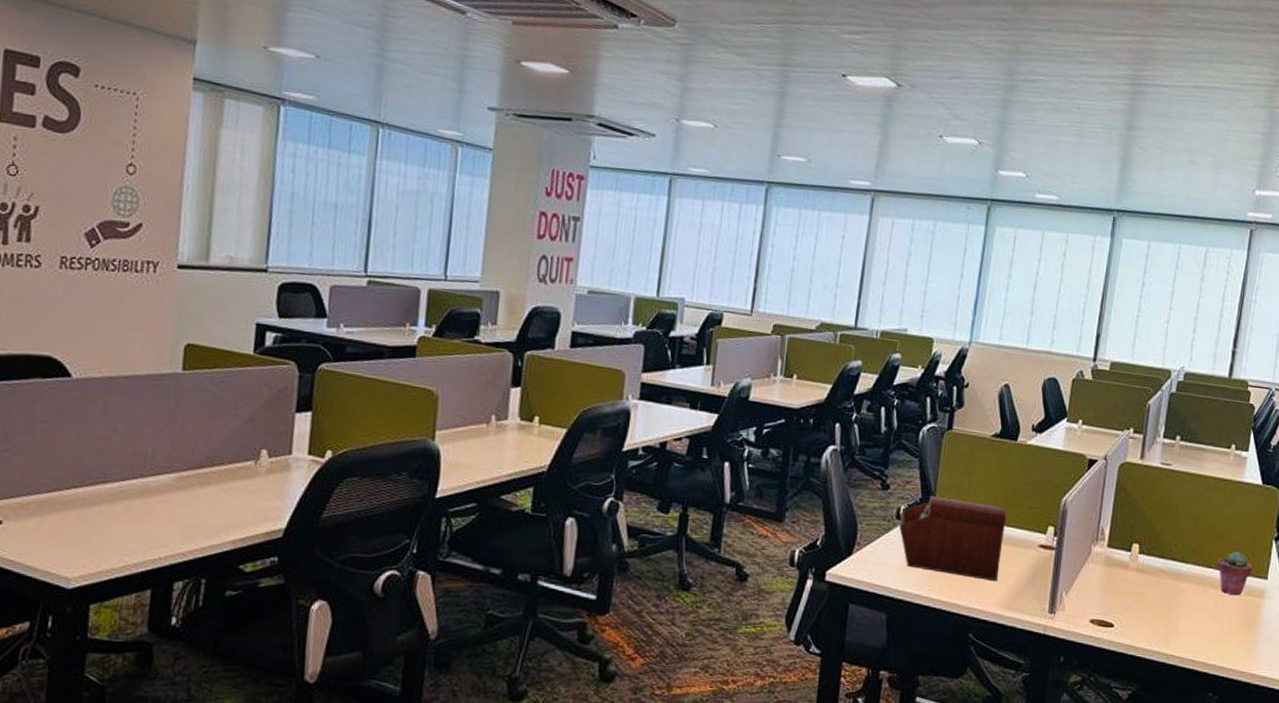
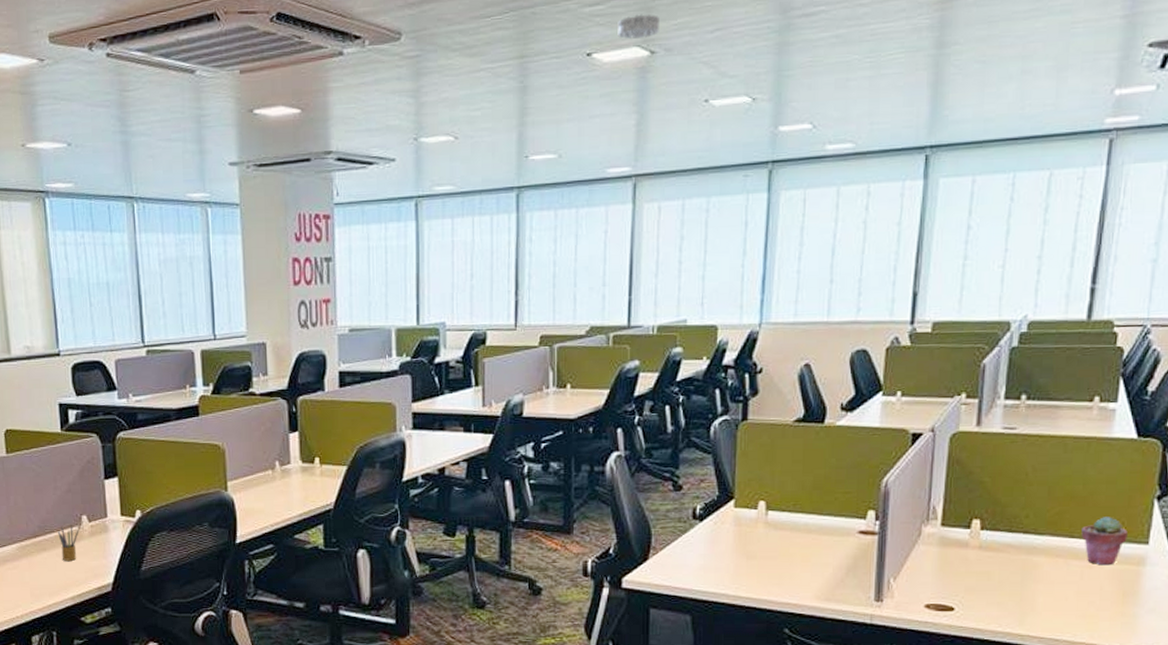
pencil box: none [228,459,255,499] -> present [58,525,79,561]
smoke detector: none [870,50,907,72] -> present [618,14,659,39]
sewing box: present [898,496,1007,581] -> none [696,492,818,573]

